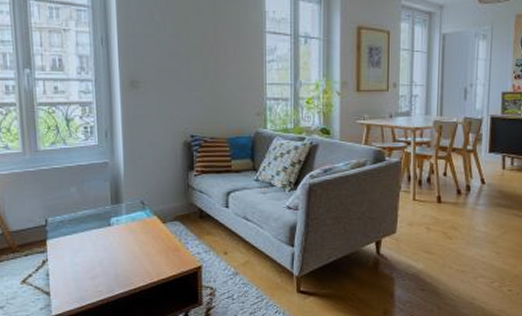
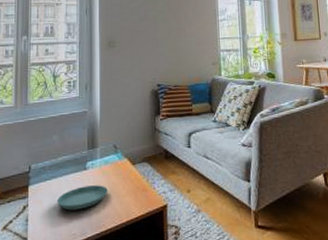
saucer: none [79,242,136,267] -> present [56,185,108,211]

